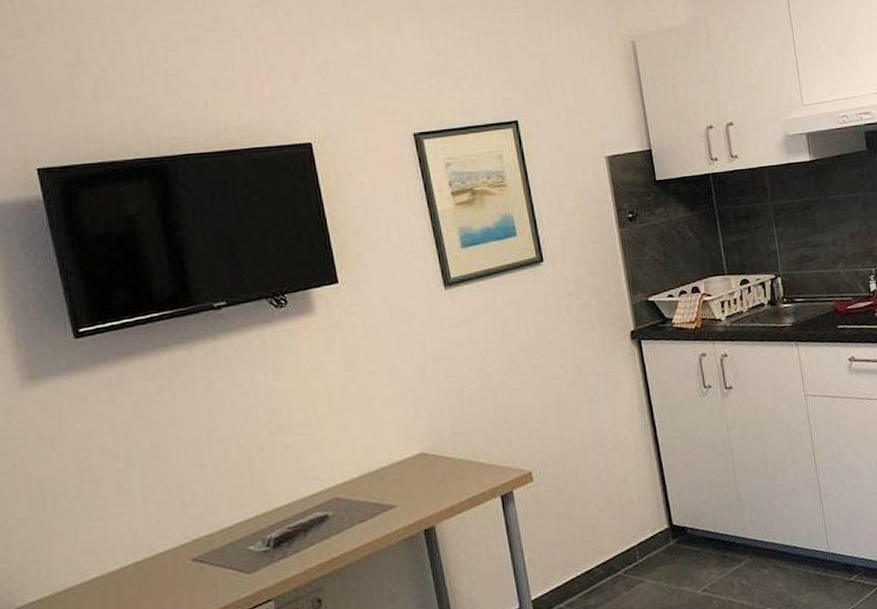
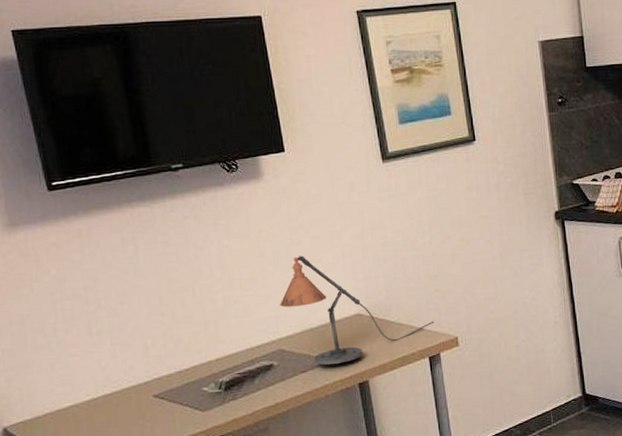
desk lamp: none [335,393,506,512] -> present [280,255,434,365]

